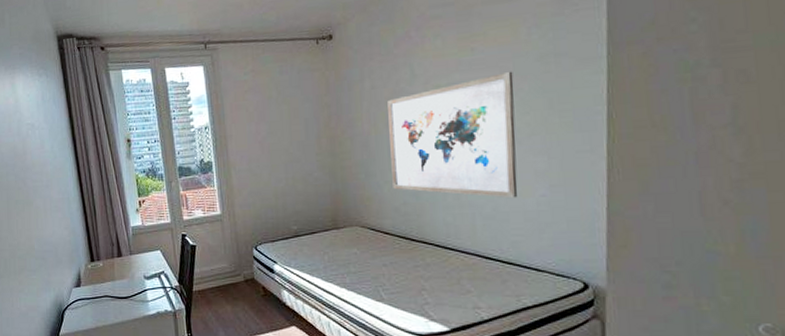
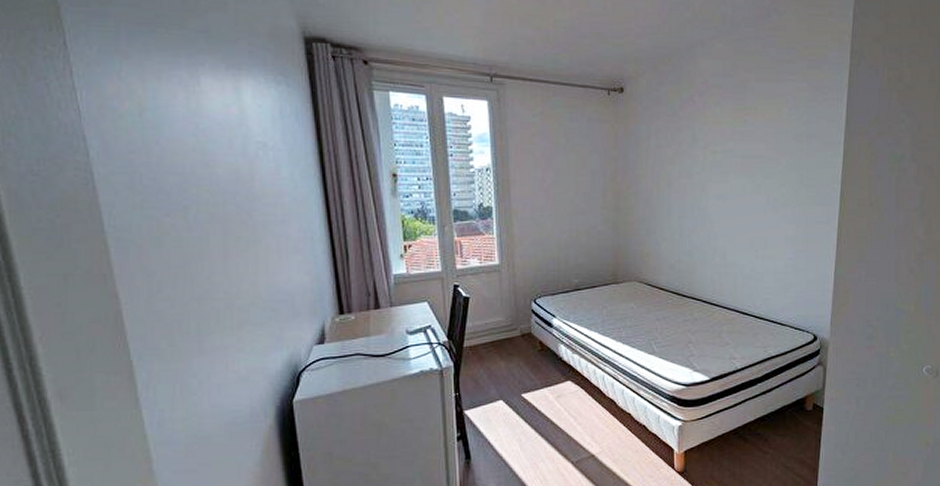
wall art: present [388,71,518,199] -> none [670,145,775,260]

